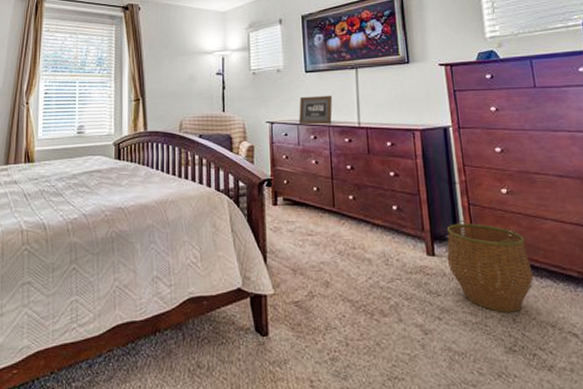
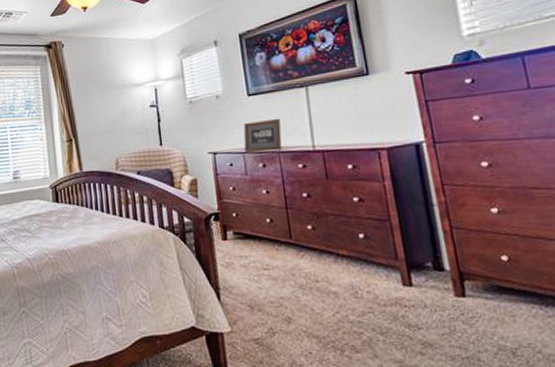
basket: present [446,221,534,312] -> none [425,246,538,345]

